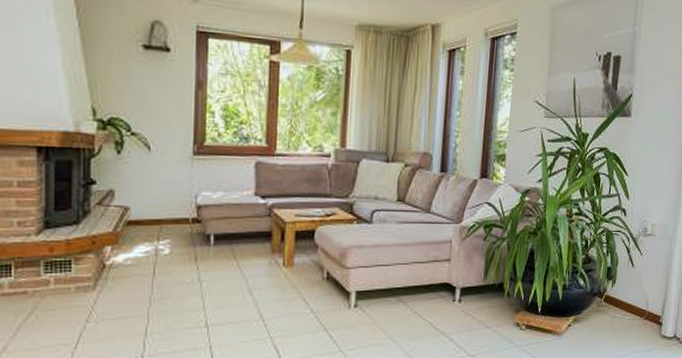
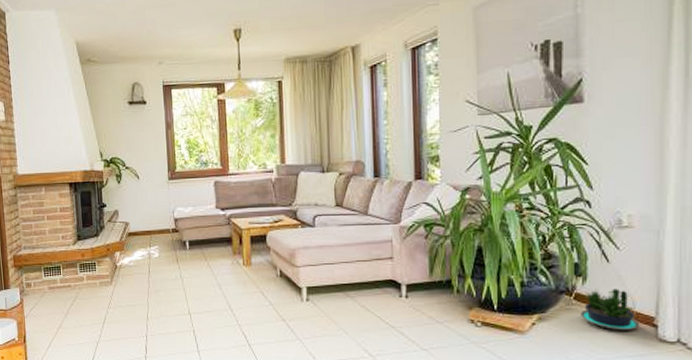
potted plant: none [606,291,650,328] -> present [579,289,640,330]

